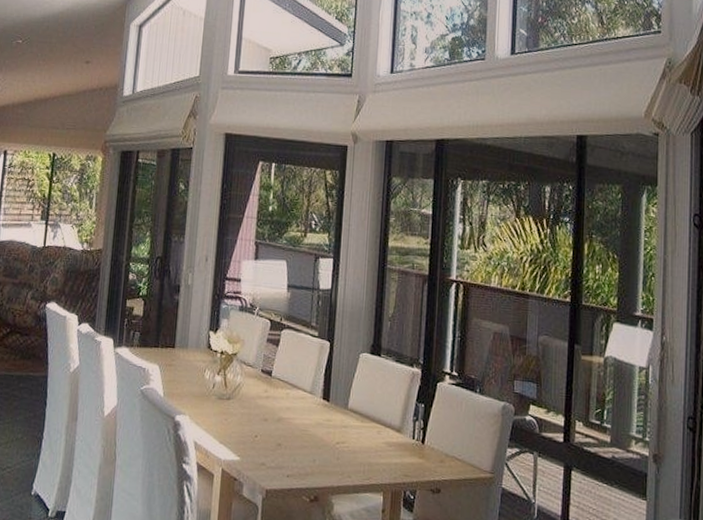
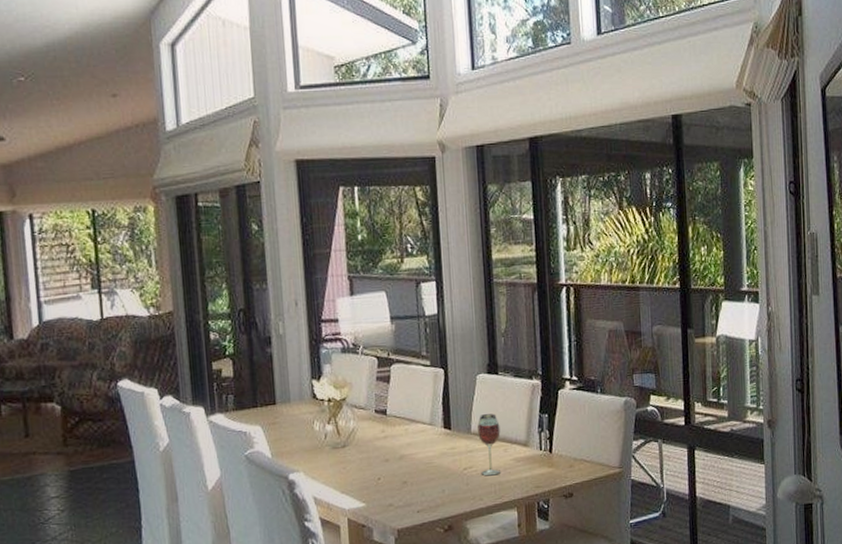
wineglass: none [352,392,376,456] -> present [477,413,500,476]

